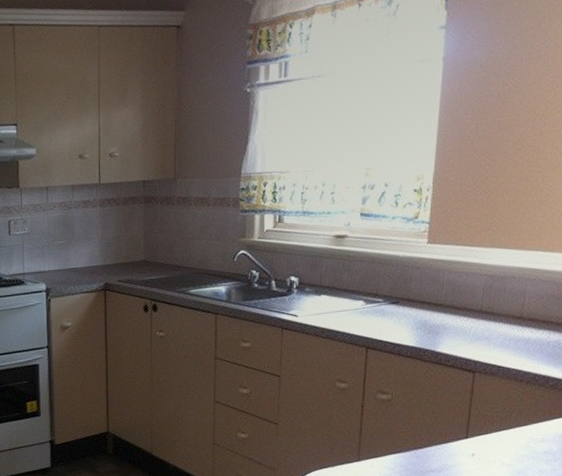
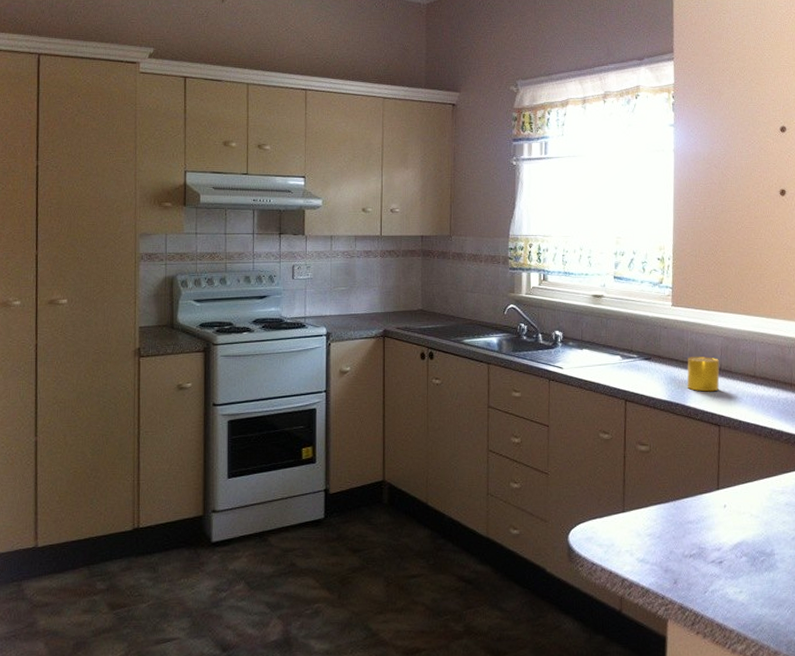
cup: none [439,298,480,336] -> present [687,357,720,392]

